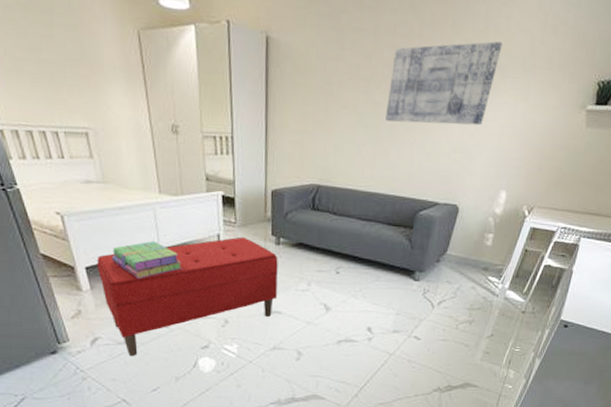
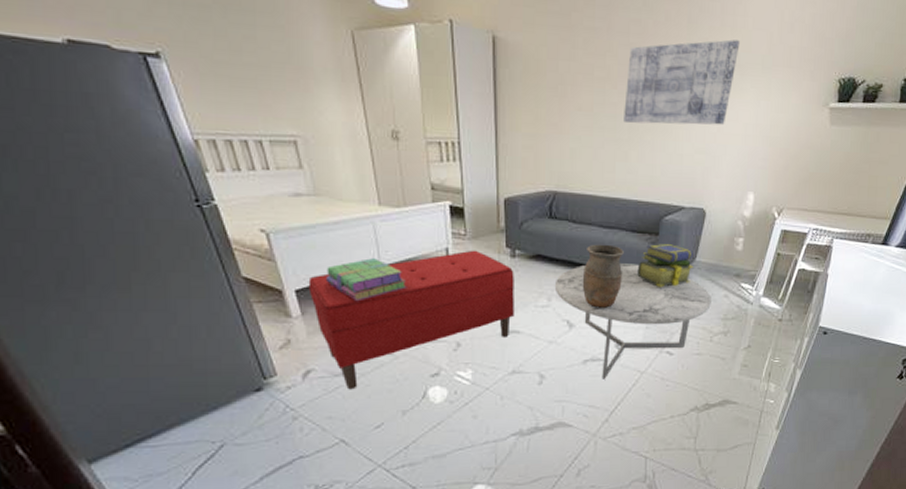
coffee table: none [314,254,460,359] -> present [554,263,713,379]
vase: none [339,235,380,294] -> present [582,244,624,308]
stack of books: none [391,237,445,277] -> present [637,244,694,287]

